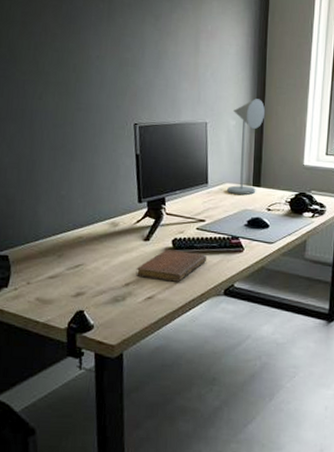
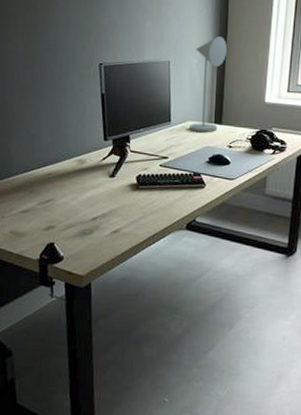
notebook: present [135,249,207,282] -> none [102,185,170,217]

